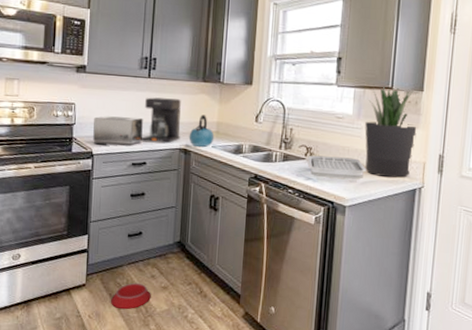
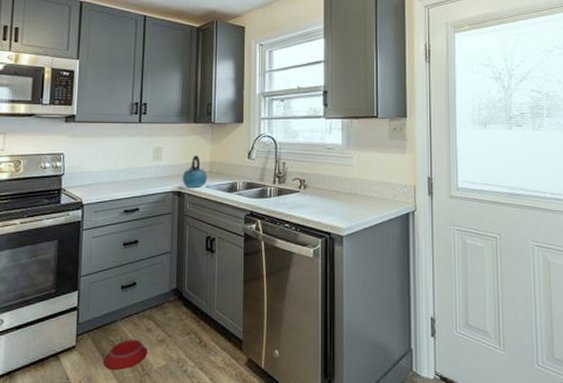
toaster: present [93,116,143,147] -> none [83,163,135,194]
coffee maker: present [141,97,181,144] -> none [133,142,173,188]
dish rack: present [307,155,366,183] -> none [302,187,360,212]
planter: present [365,87,417,178] -> none [355,116,405,204]

